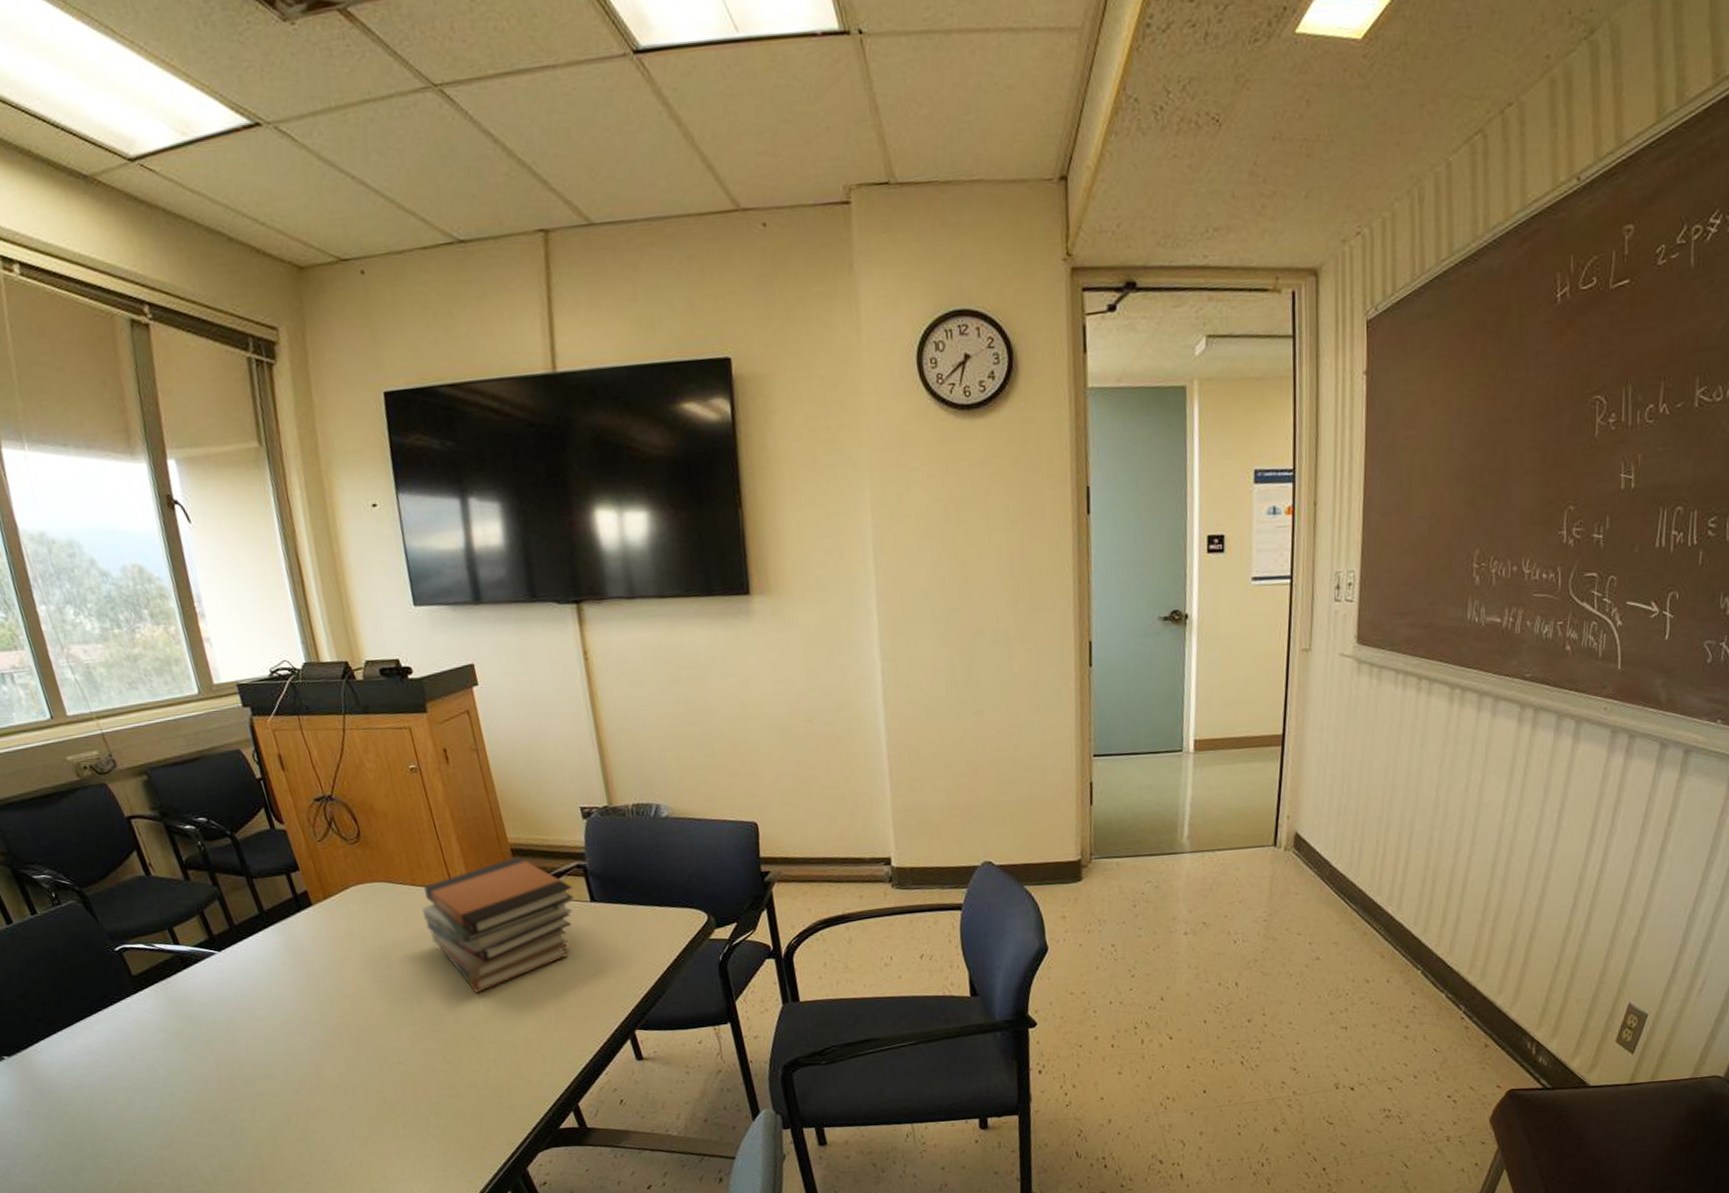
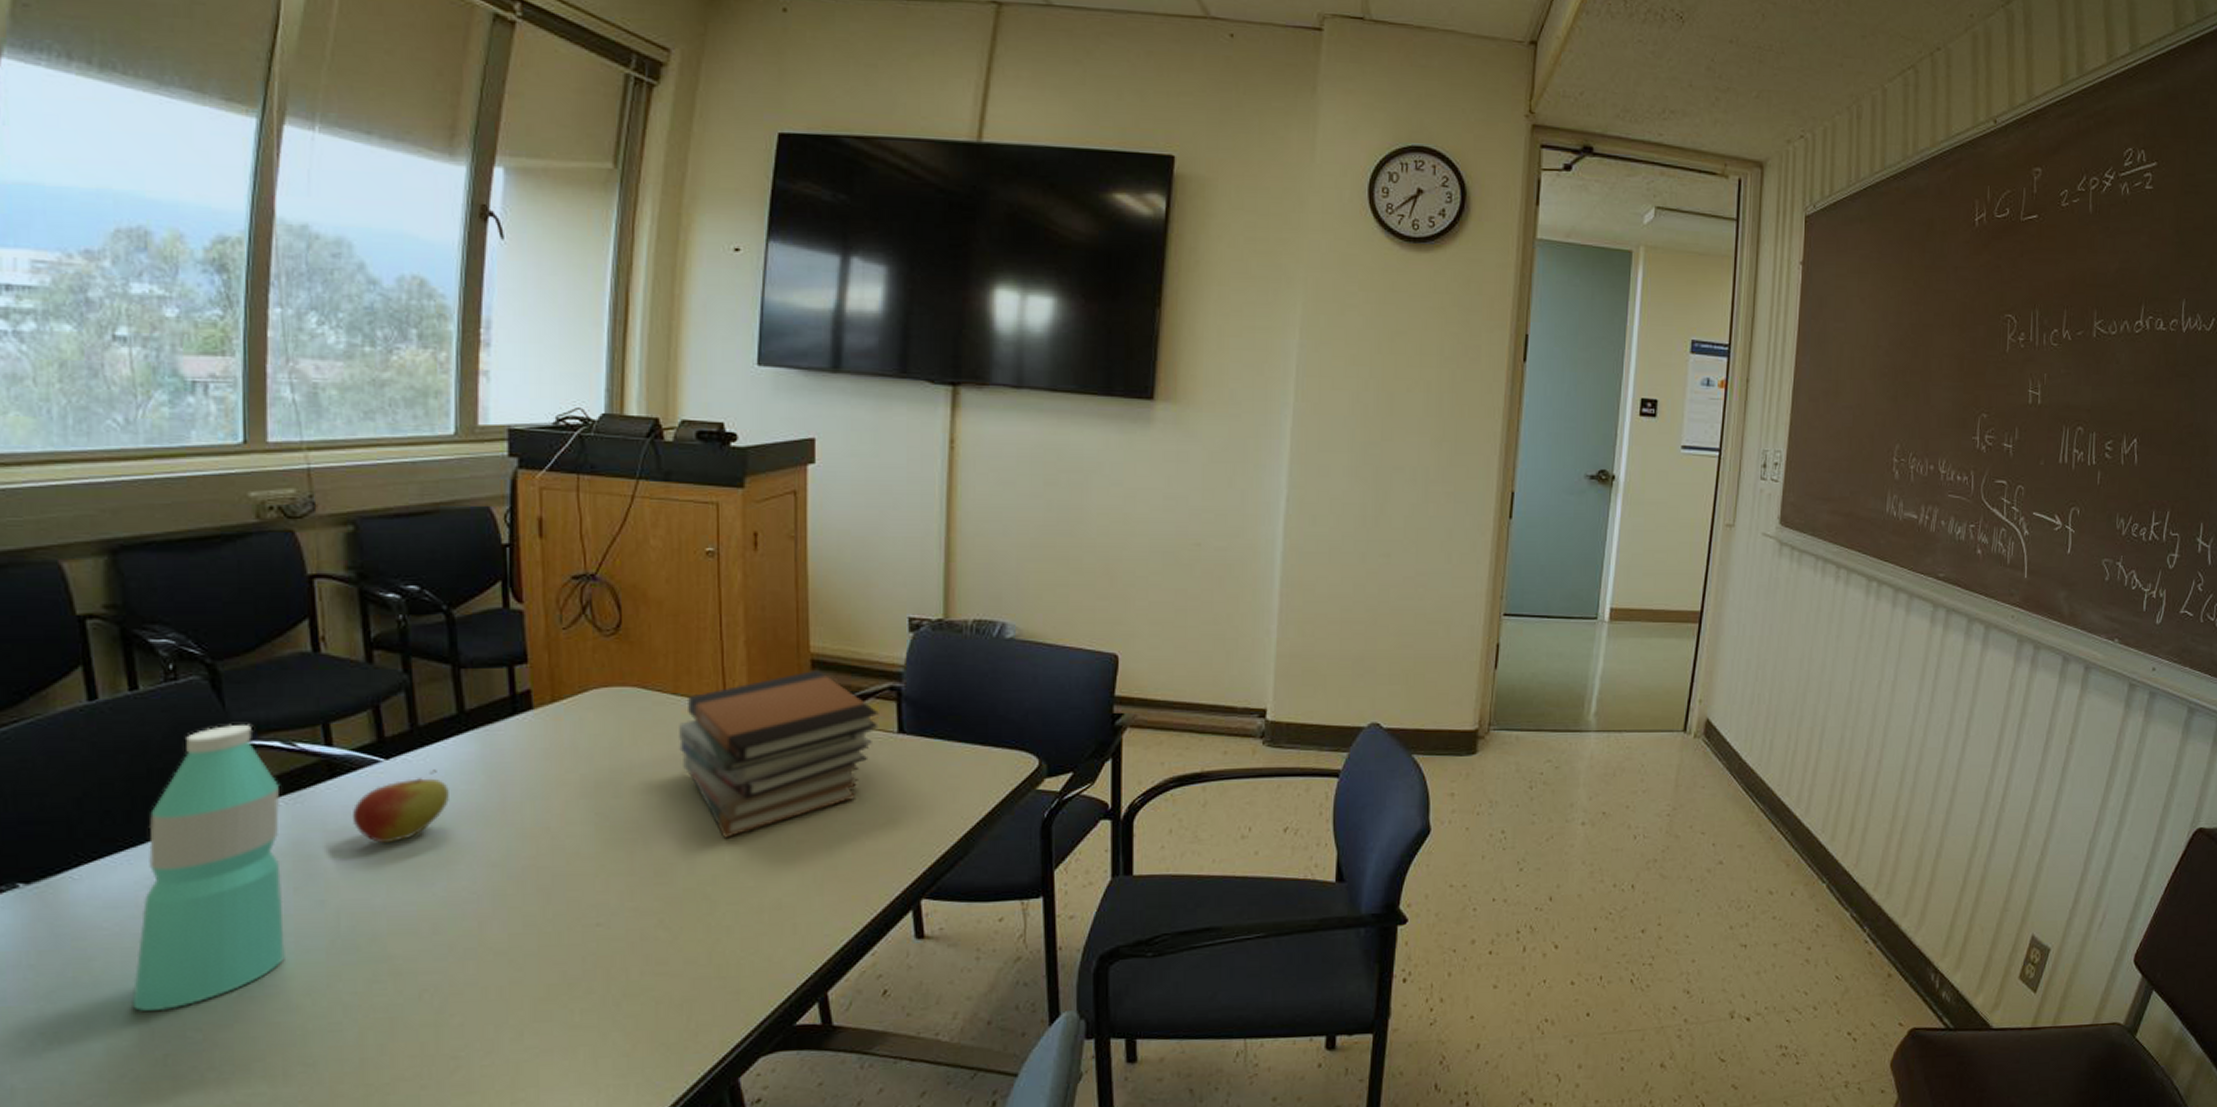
water bottle: none [72,932,191,1139] -> present [131,723,285,1011]
apple: none [207,956,271,1014] -> present [352,769,449,844]

